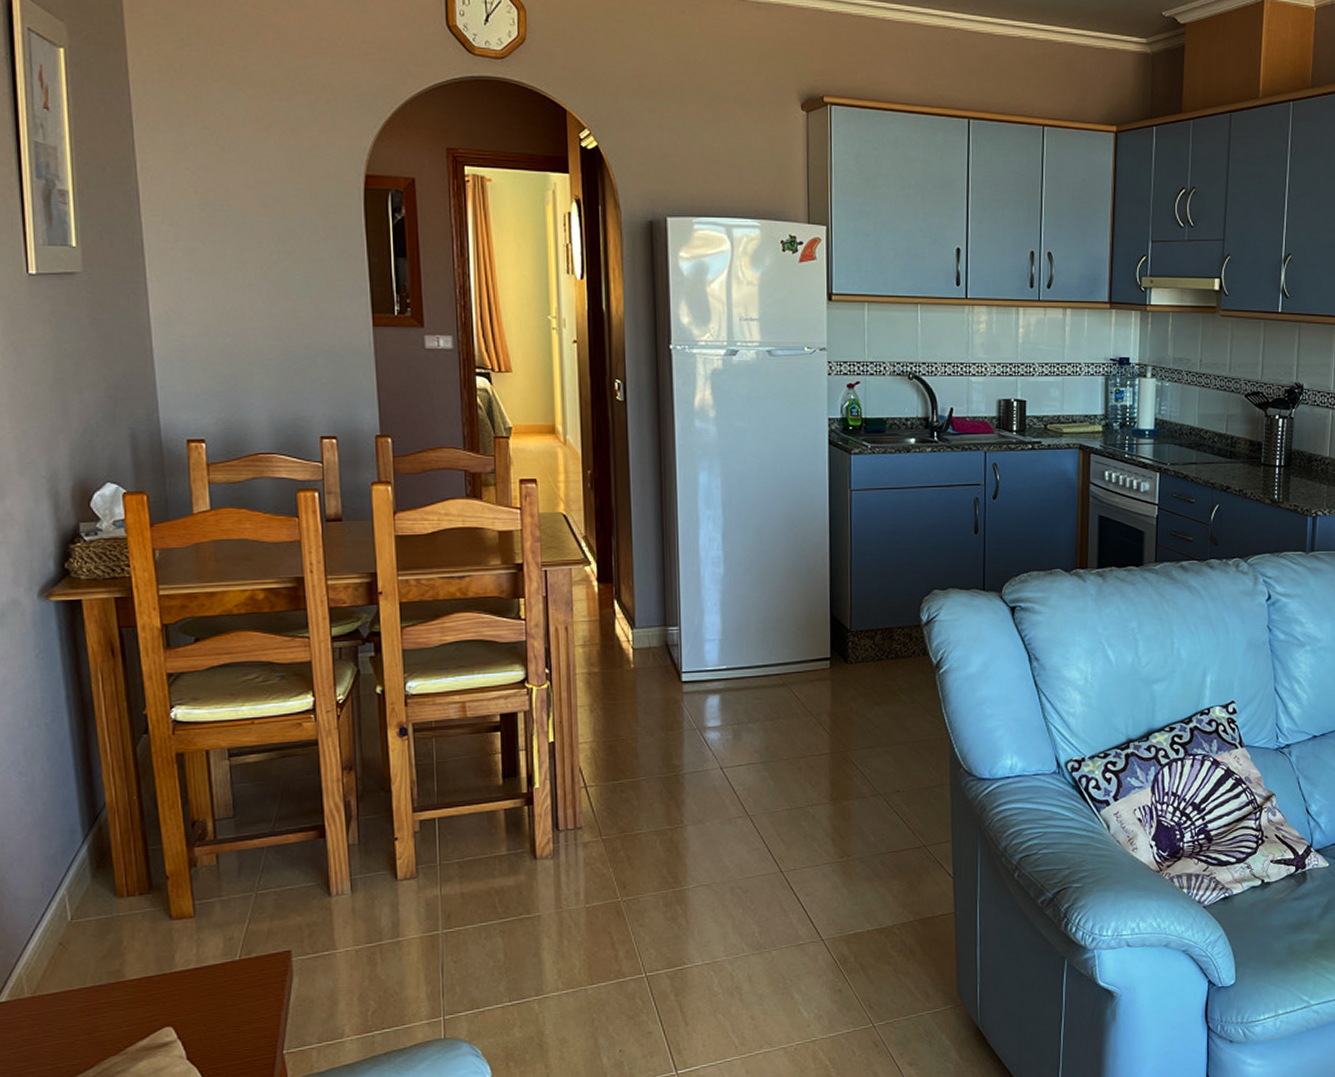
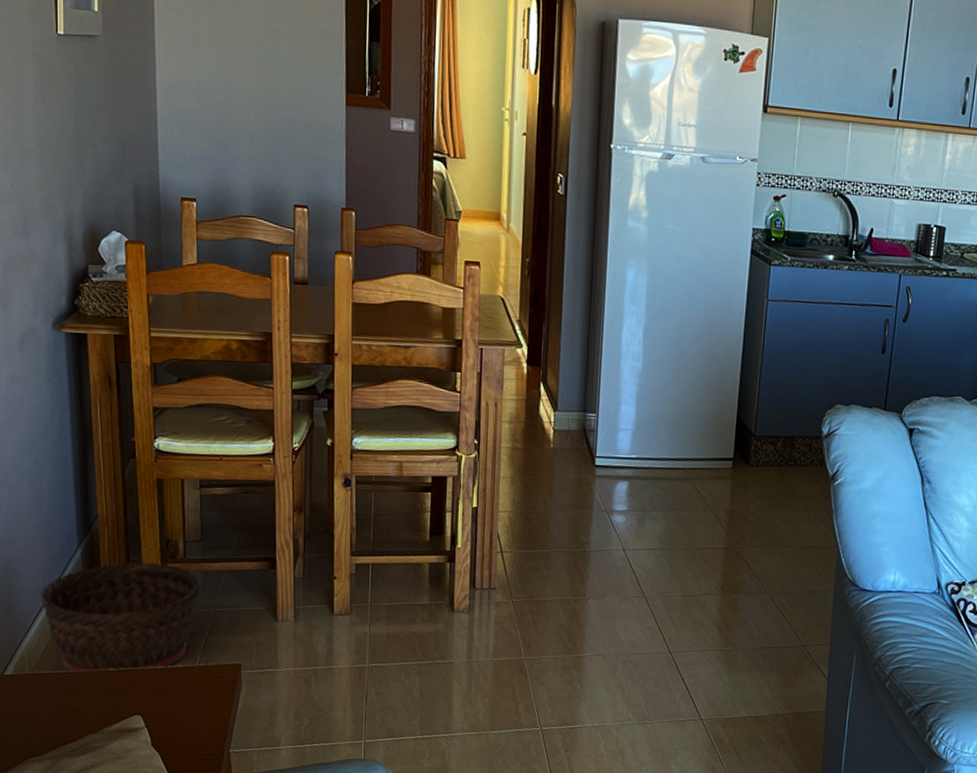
basket: none [39,848,237,989] -> present [40,561,201,673]

